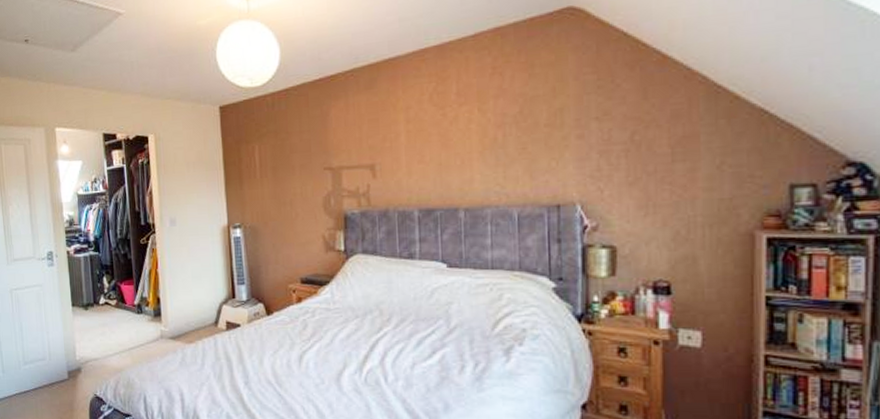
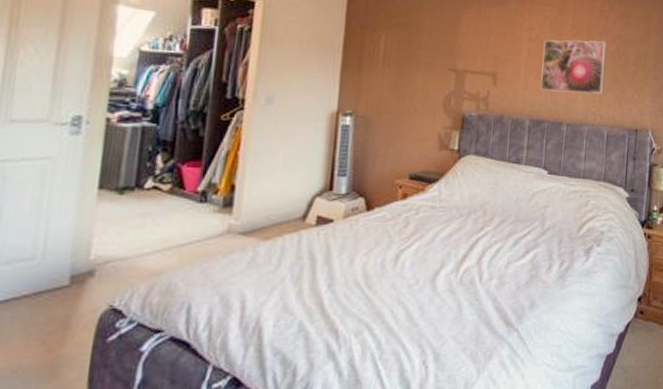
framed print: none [424,103,506,175] -> present [540,40,607,94]

